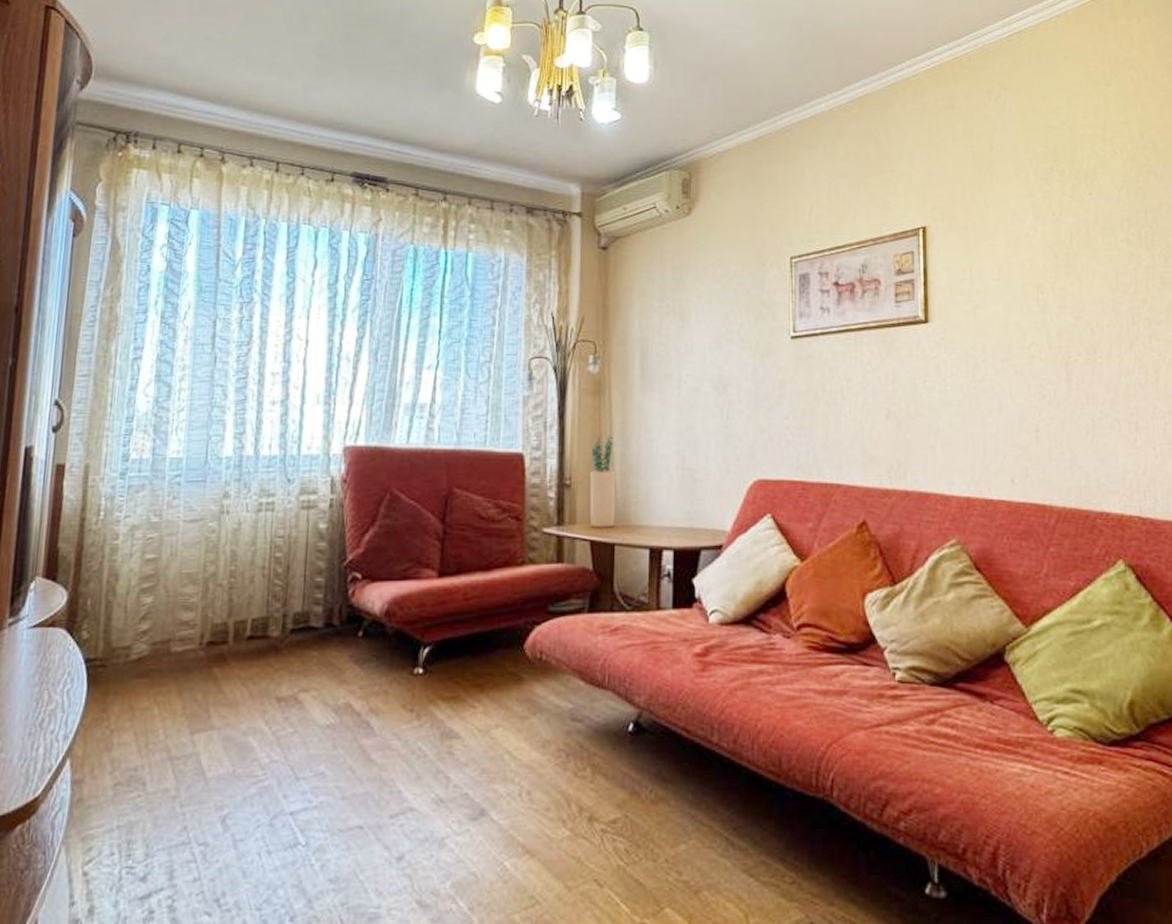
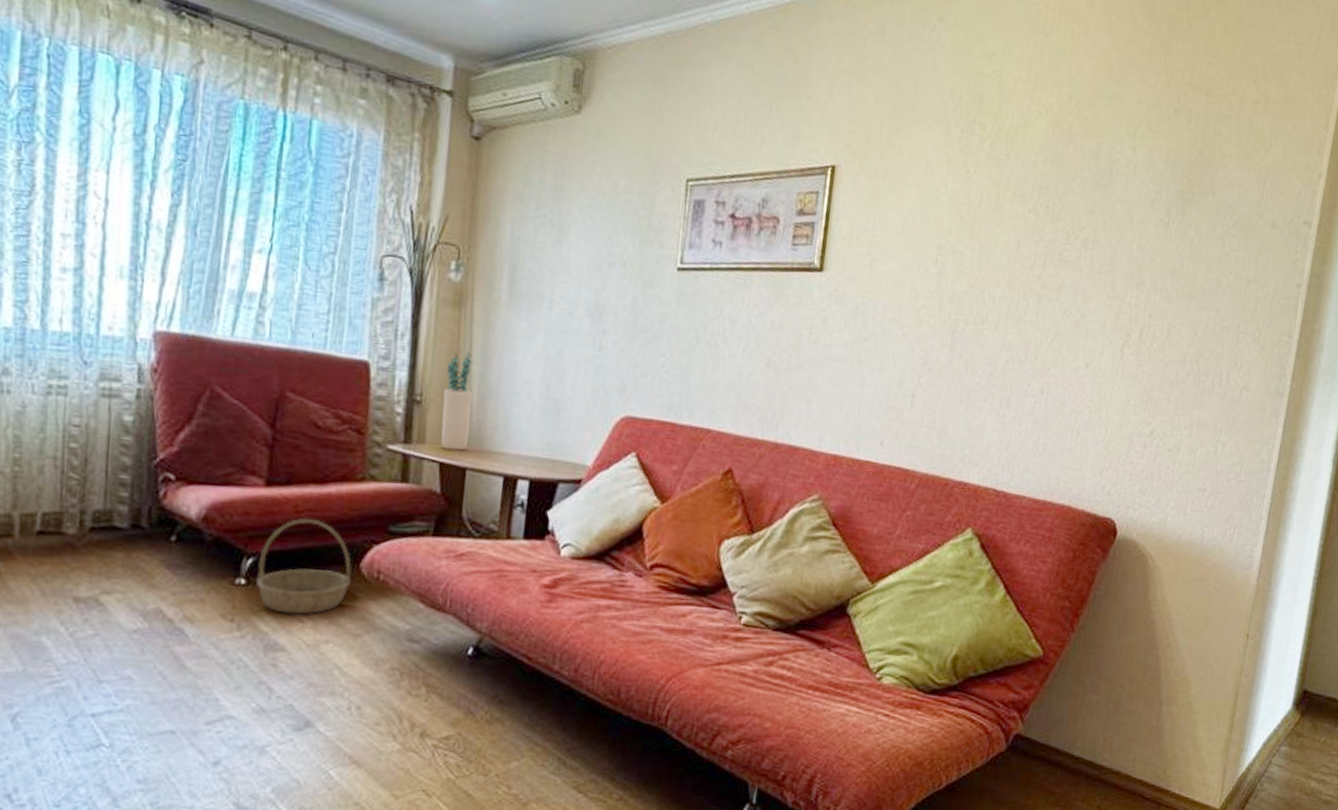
basket: none [433,604,517,700] -> present [257,518,352,615]

